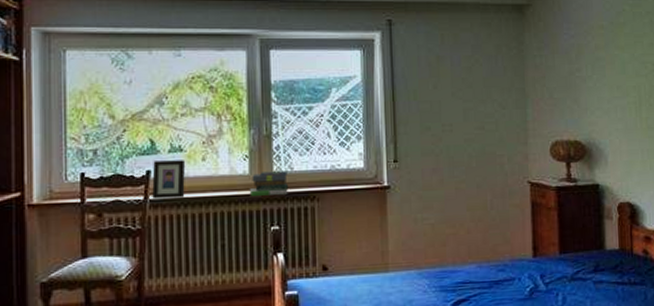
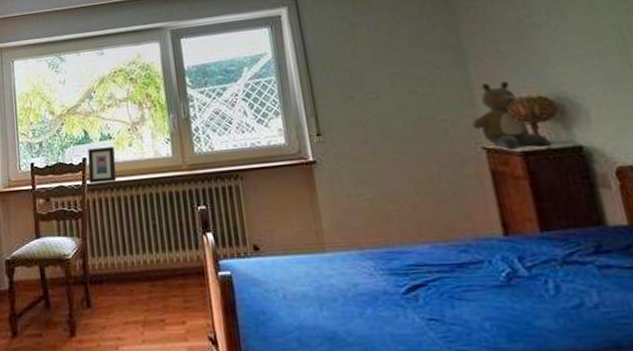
books: present [249,171,288,196] -> none [174,151,211,177]
bear: none [523,125,577,184] -> present [472,81,549,149]

